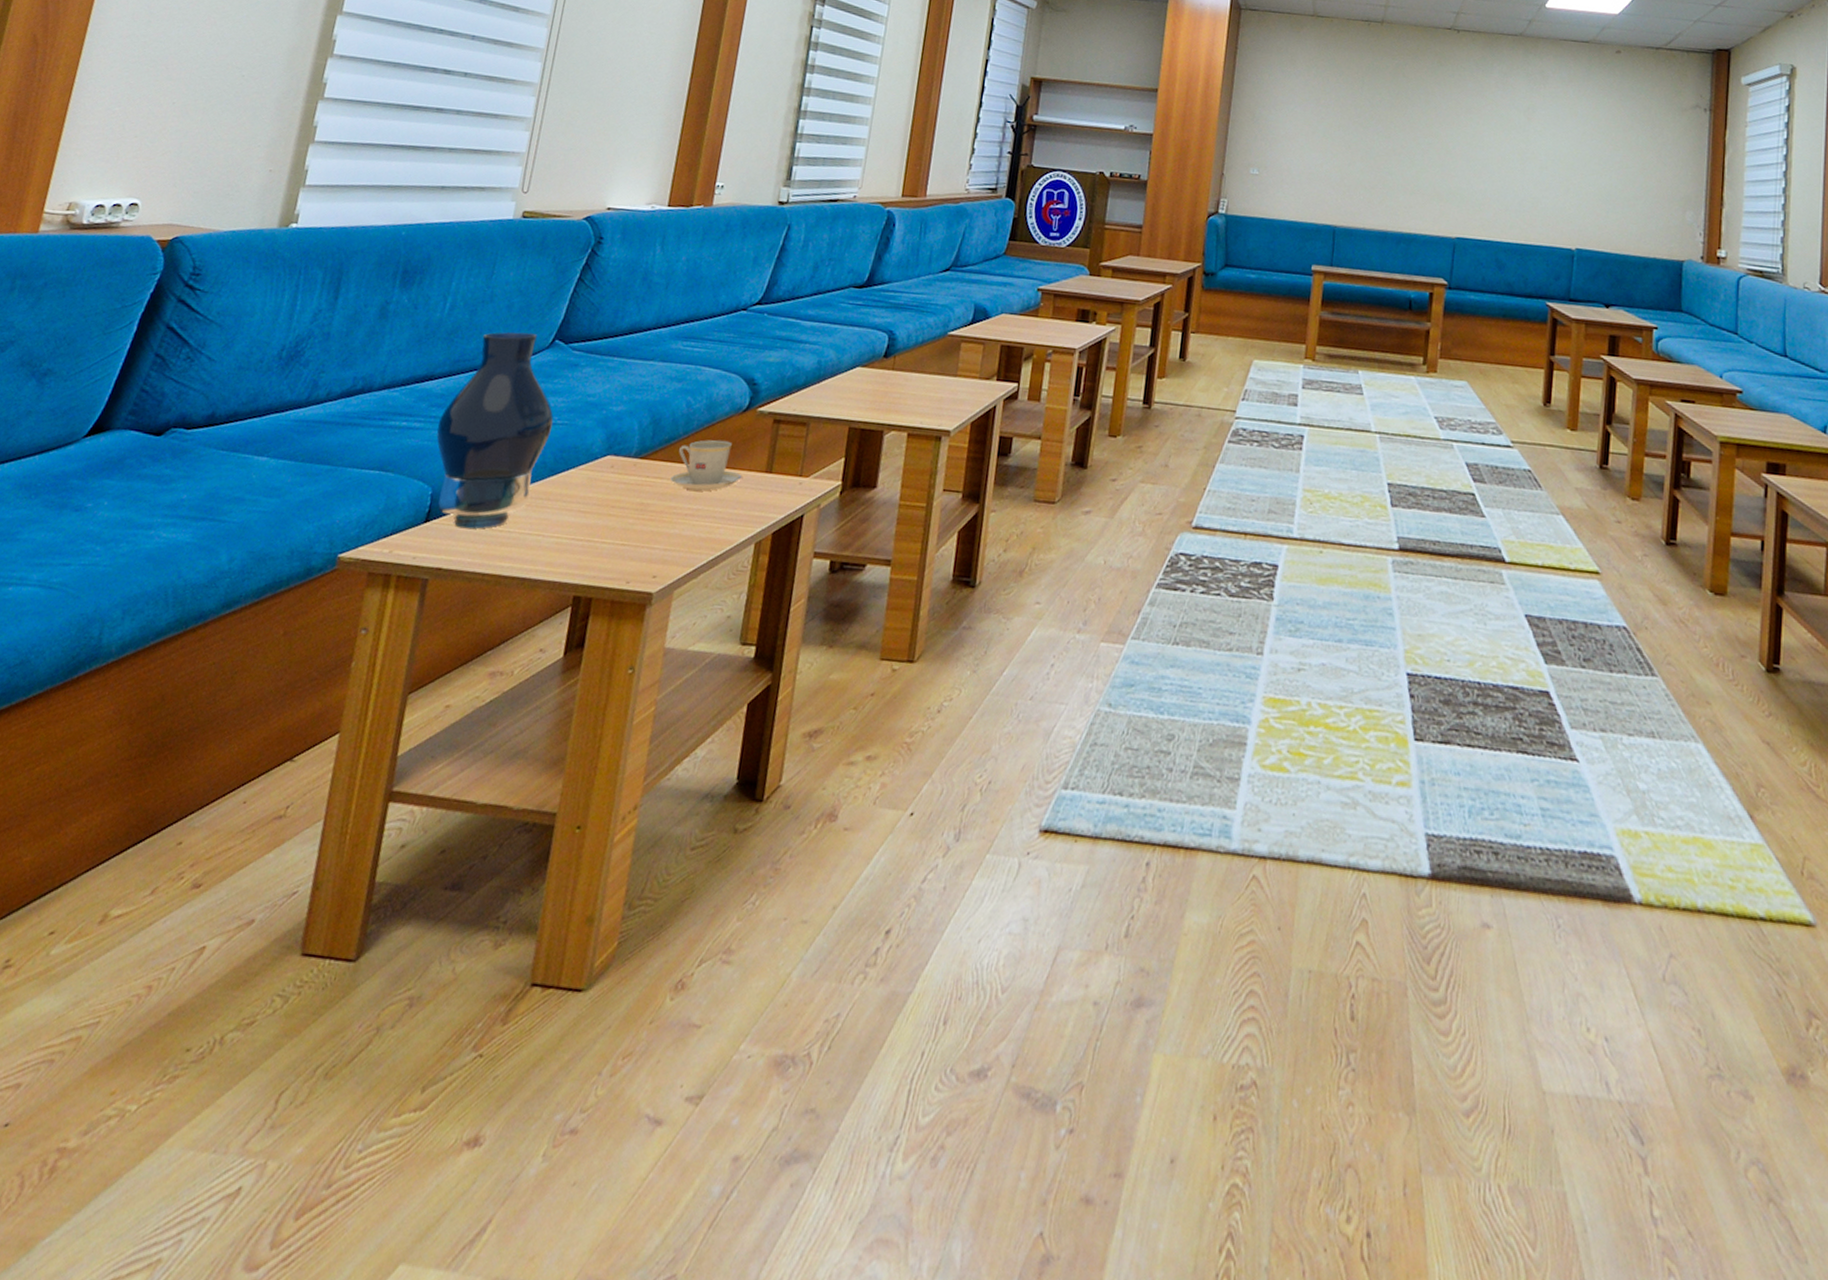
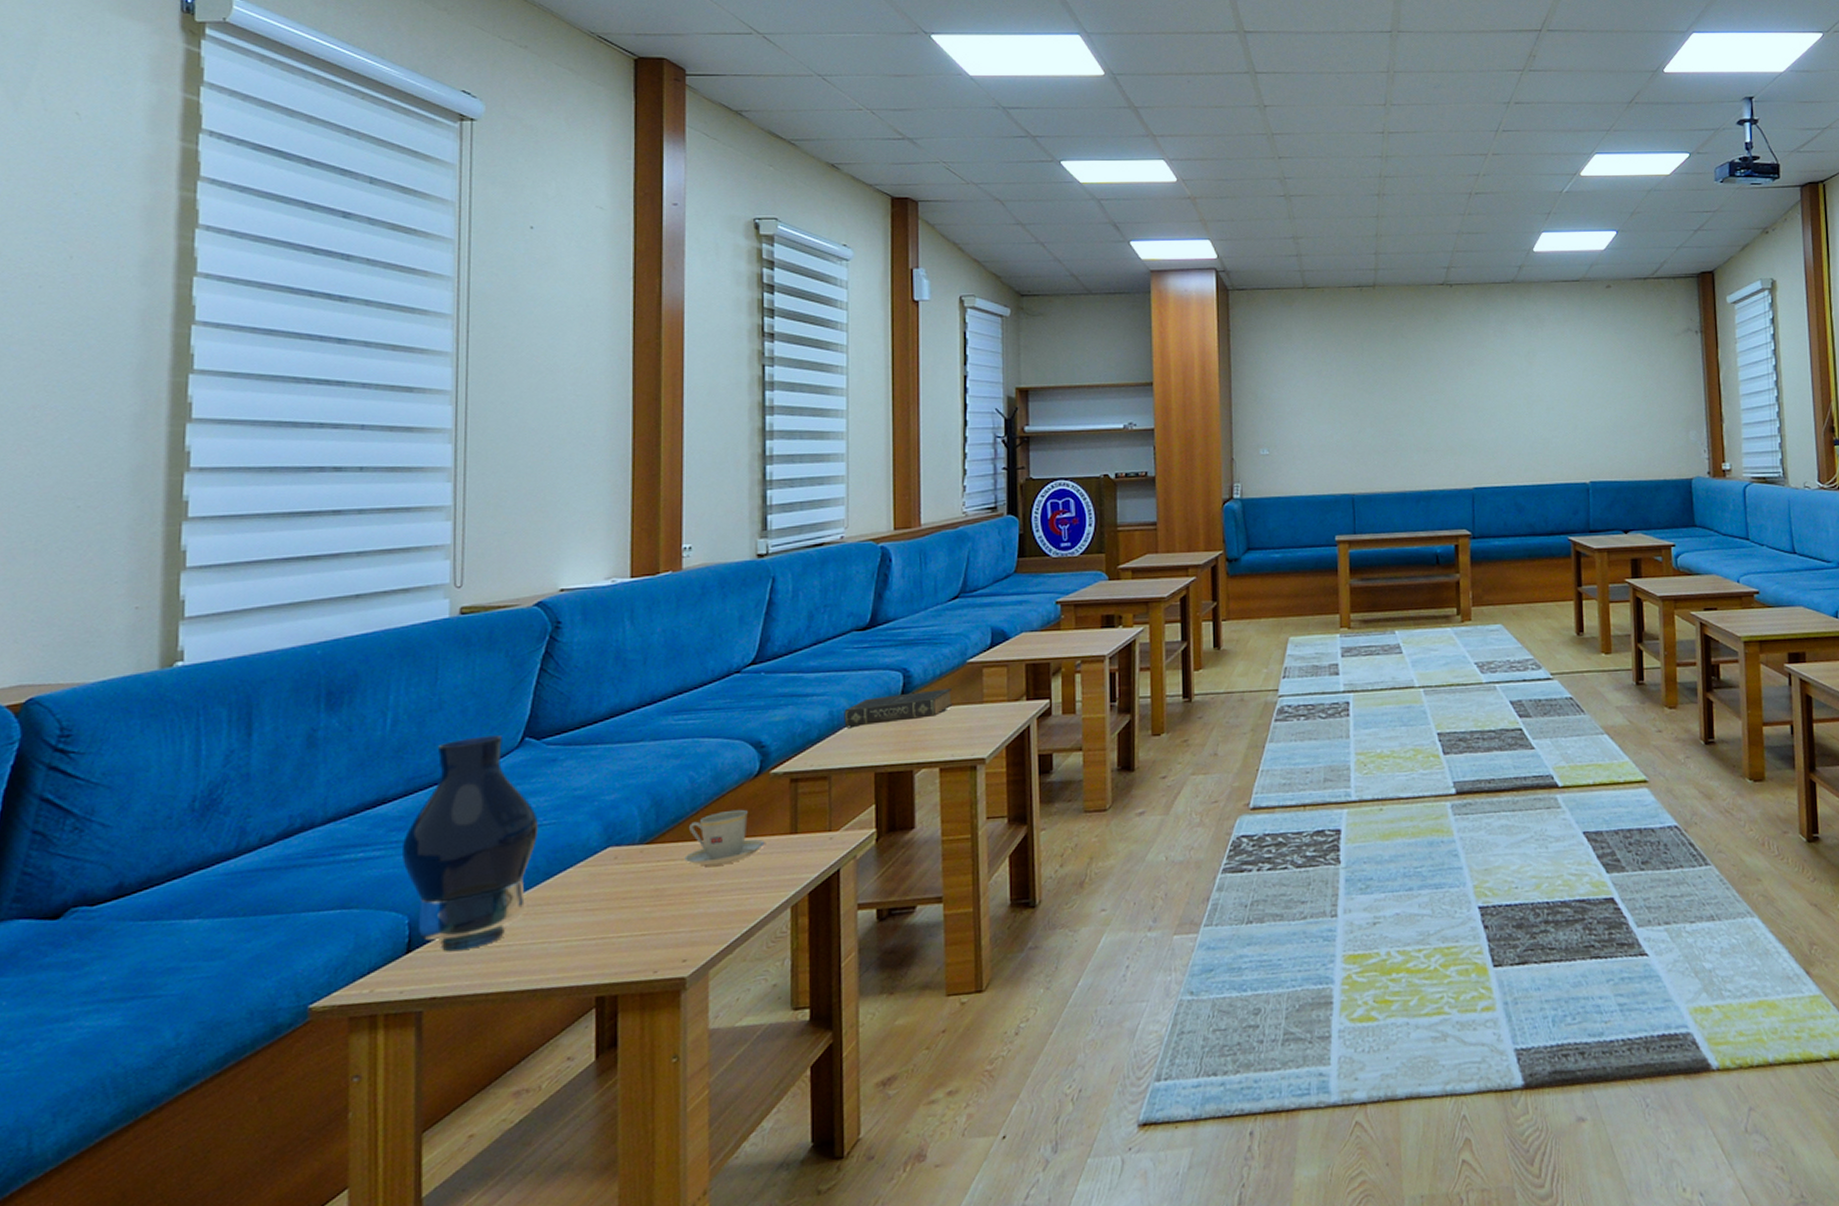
book: none [829,354,930,382] -> present [844,689,953,727]

